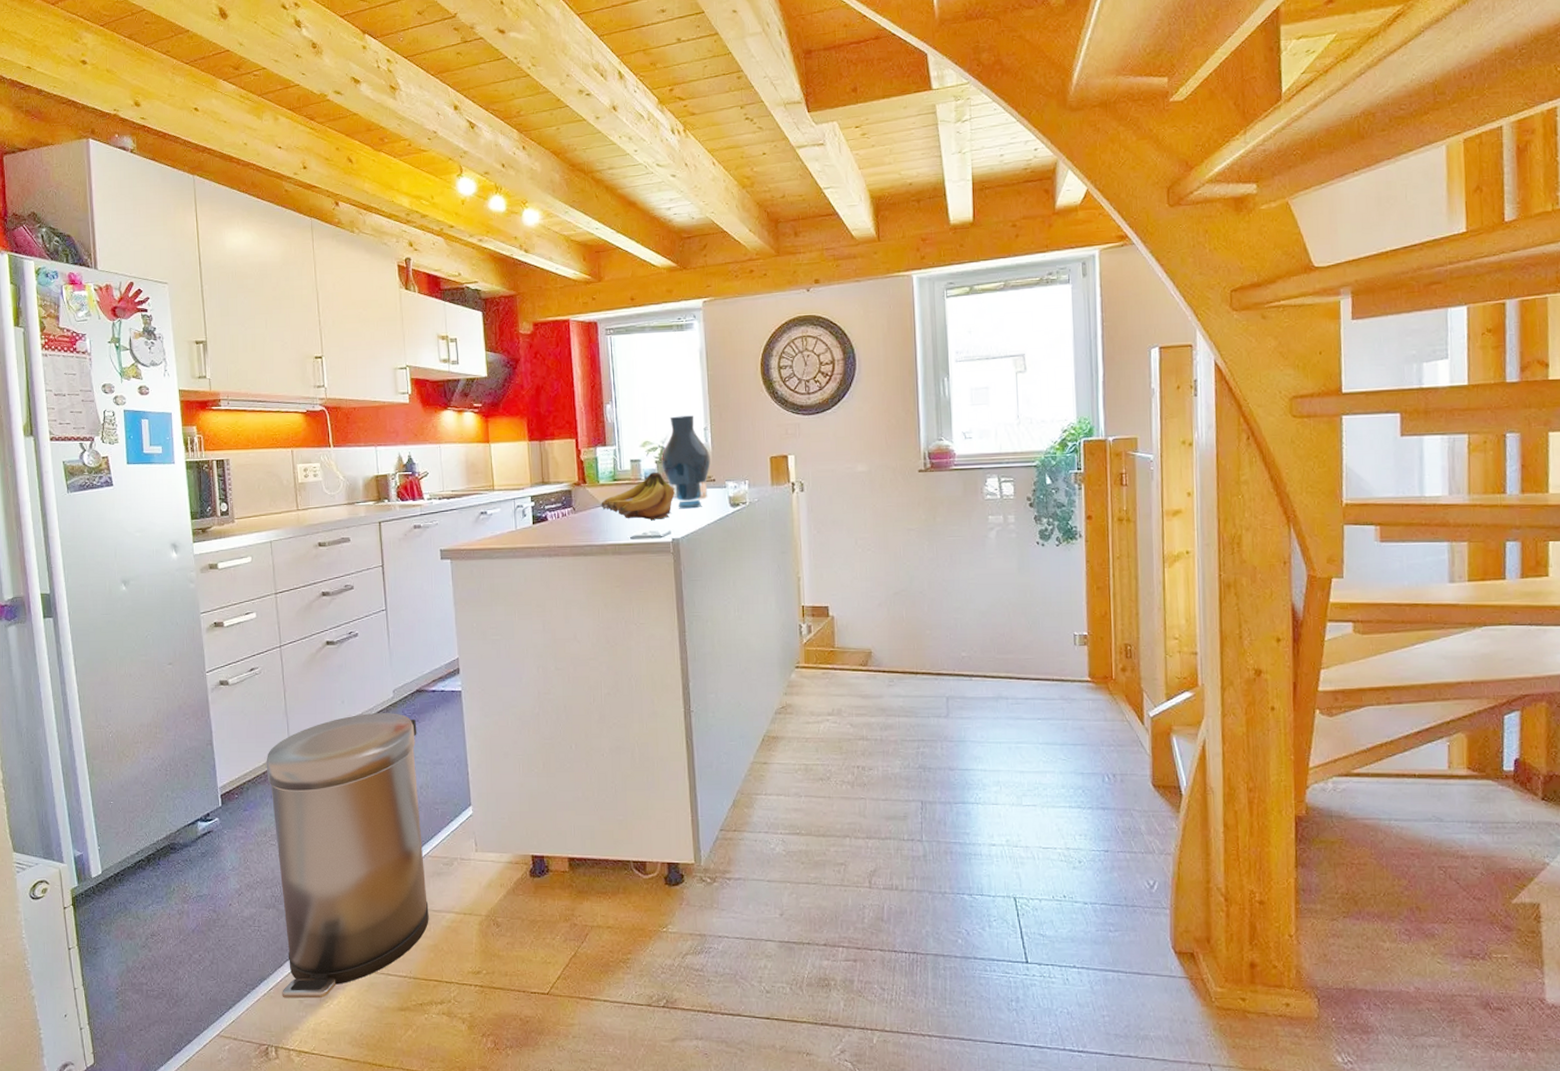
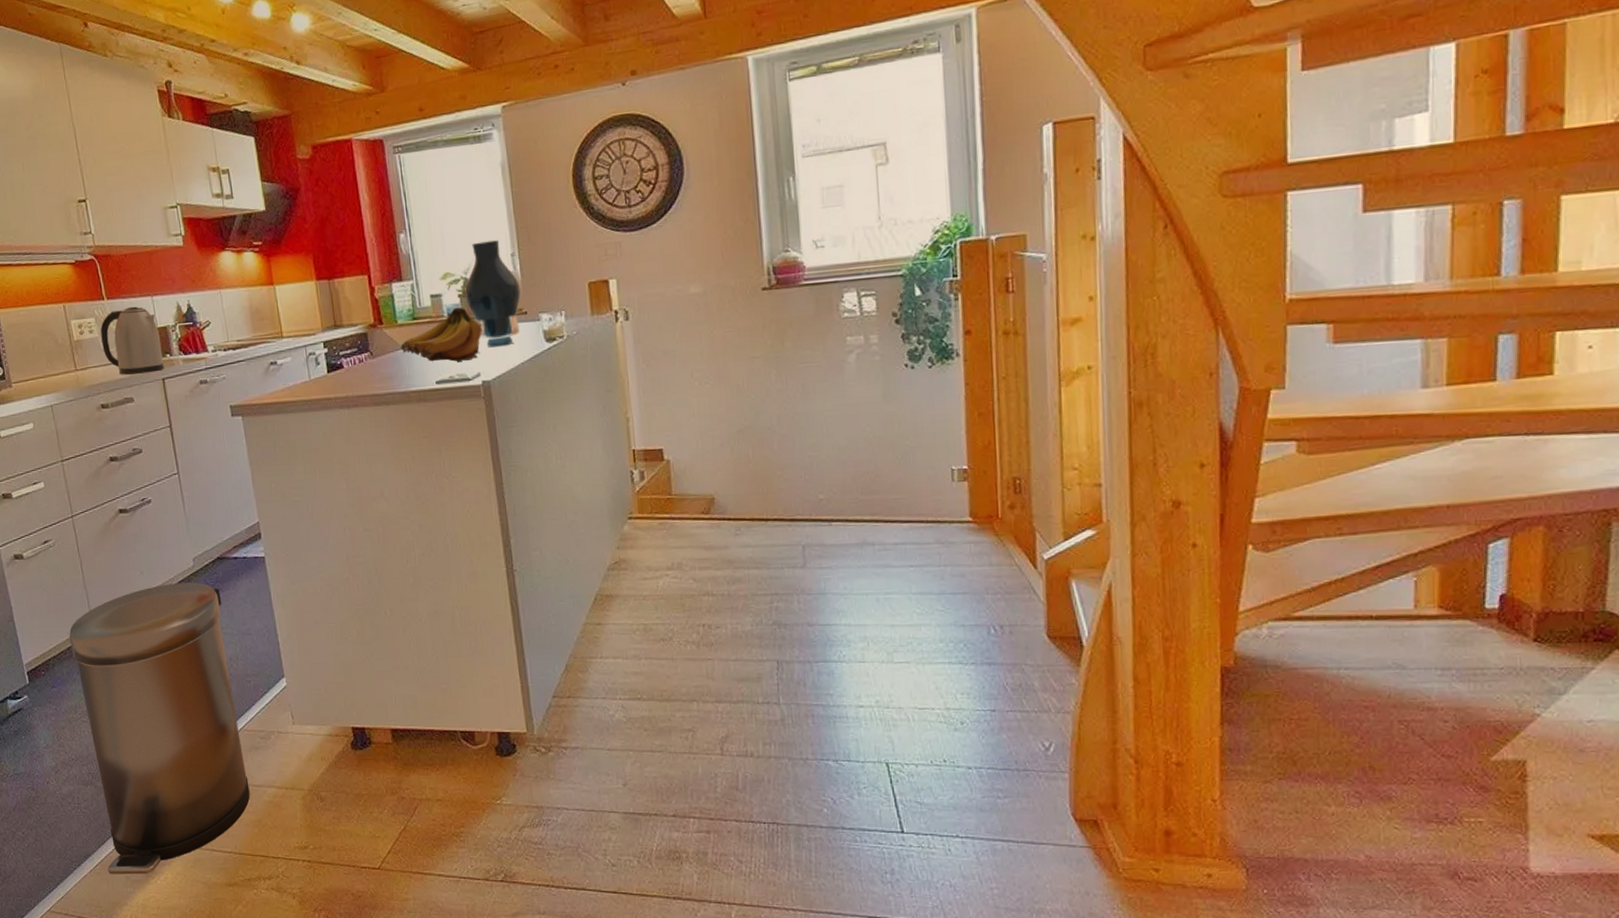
kettle: none [324,455,382,517] -> present [100,306,165,375]

